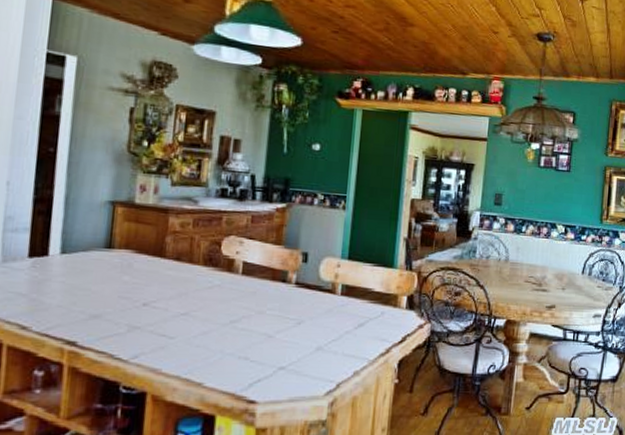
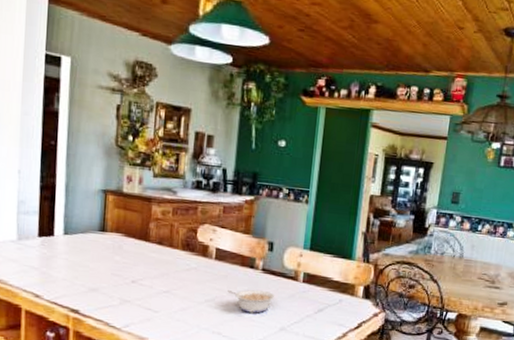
legume: none [256,306,311,333] -> present [228,289,275,313]

